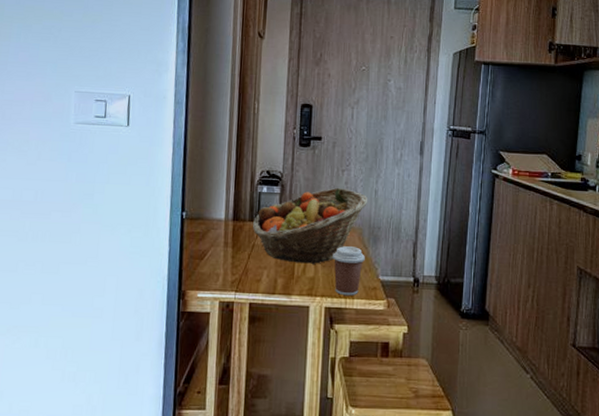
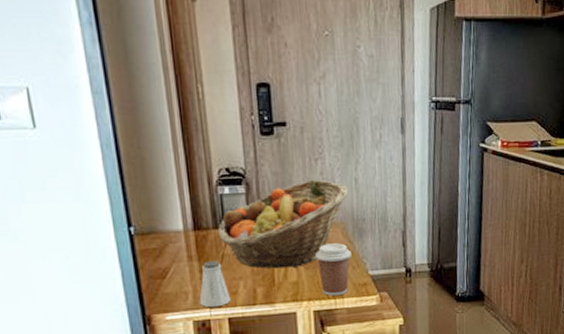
saltshaker: none [227,249,254,292] -> present [199,261,231,308]

